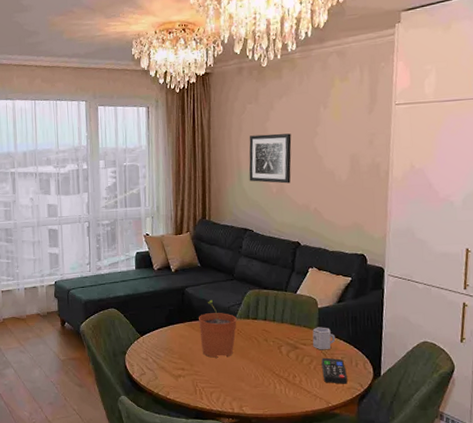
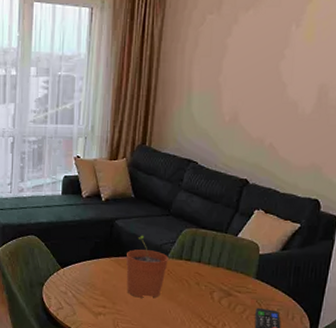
wall art: present [249,133,292,184] -> none [200,52,254,112]
cup: present [312,327,336,350] -> none [247,274,275,300]

